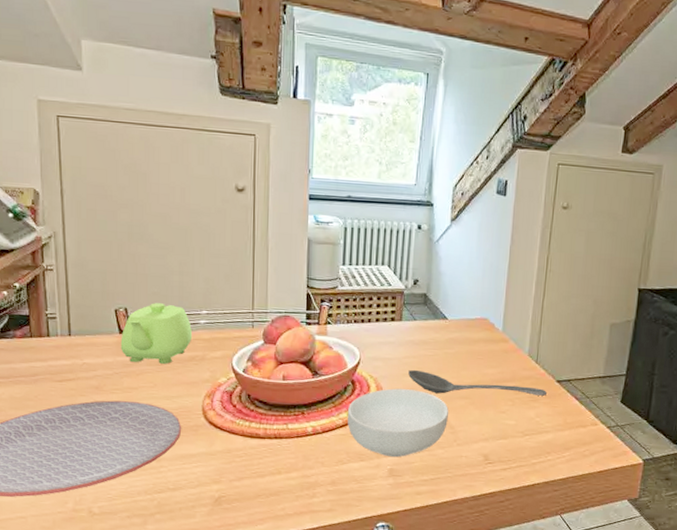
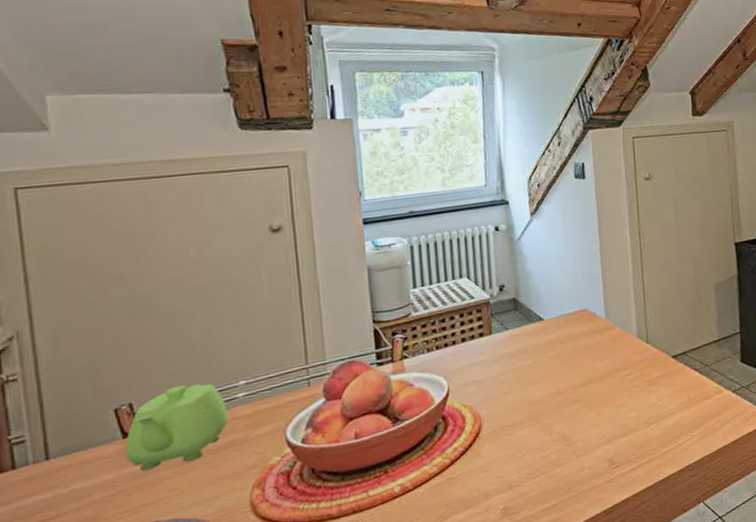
cereal bowl: present [347,388,448,458] -> none [441,406,562,495]
stirrer: present [408,369,547,396] -> none [508,369,664,406]

